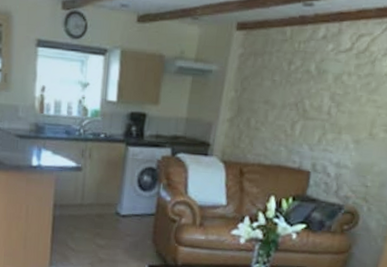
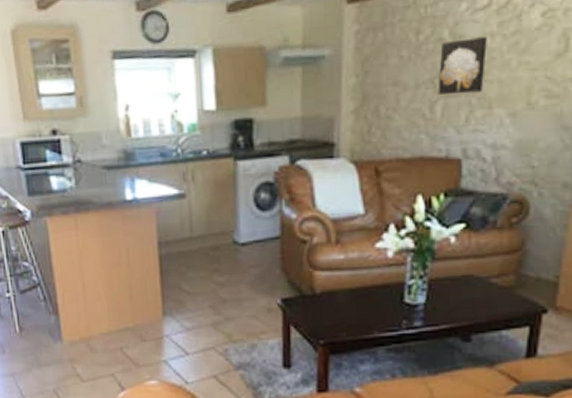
wall art: none [299,74,345,120] -> present [437,37,487,95]

